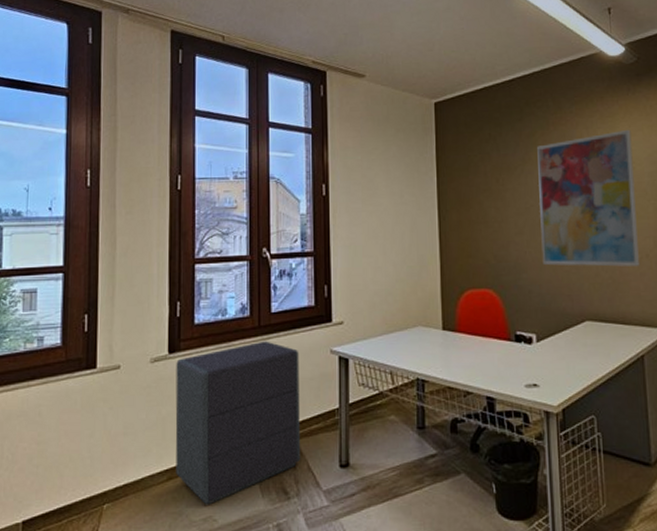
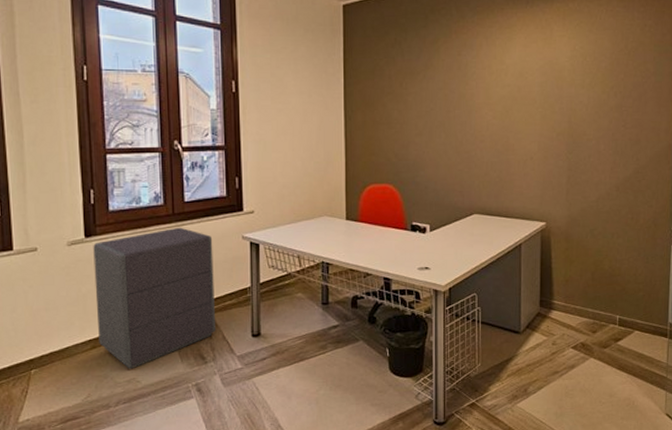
wall art: present [537,129,639,267] -> none [439,41,526,167]

